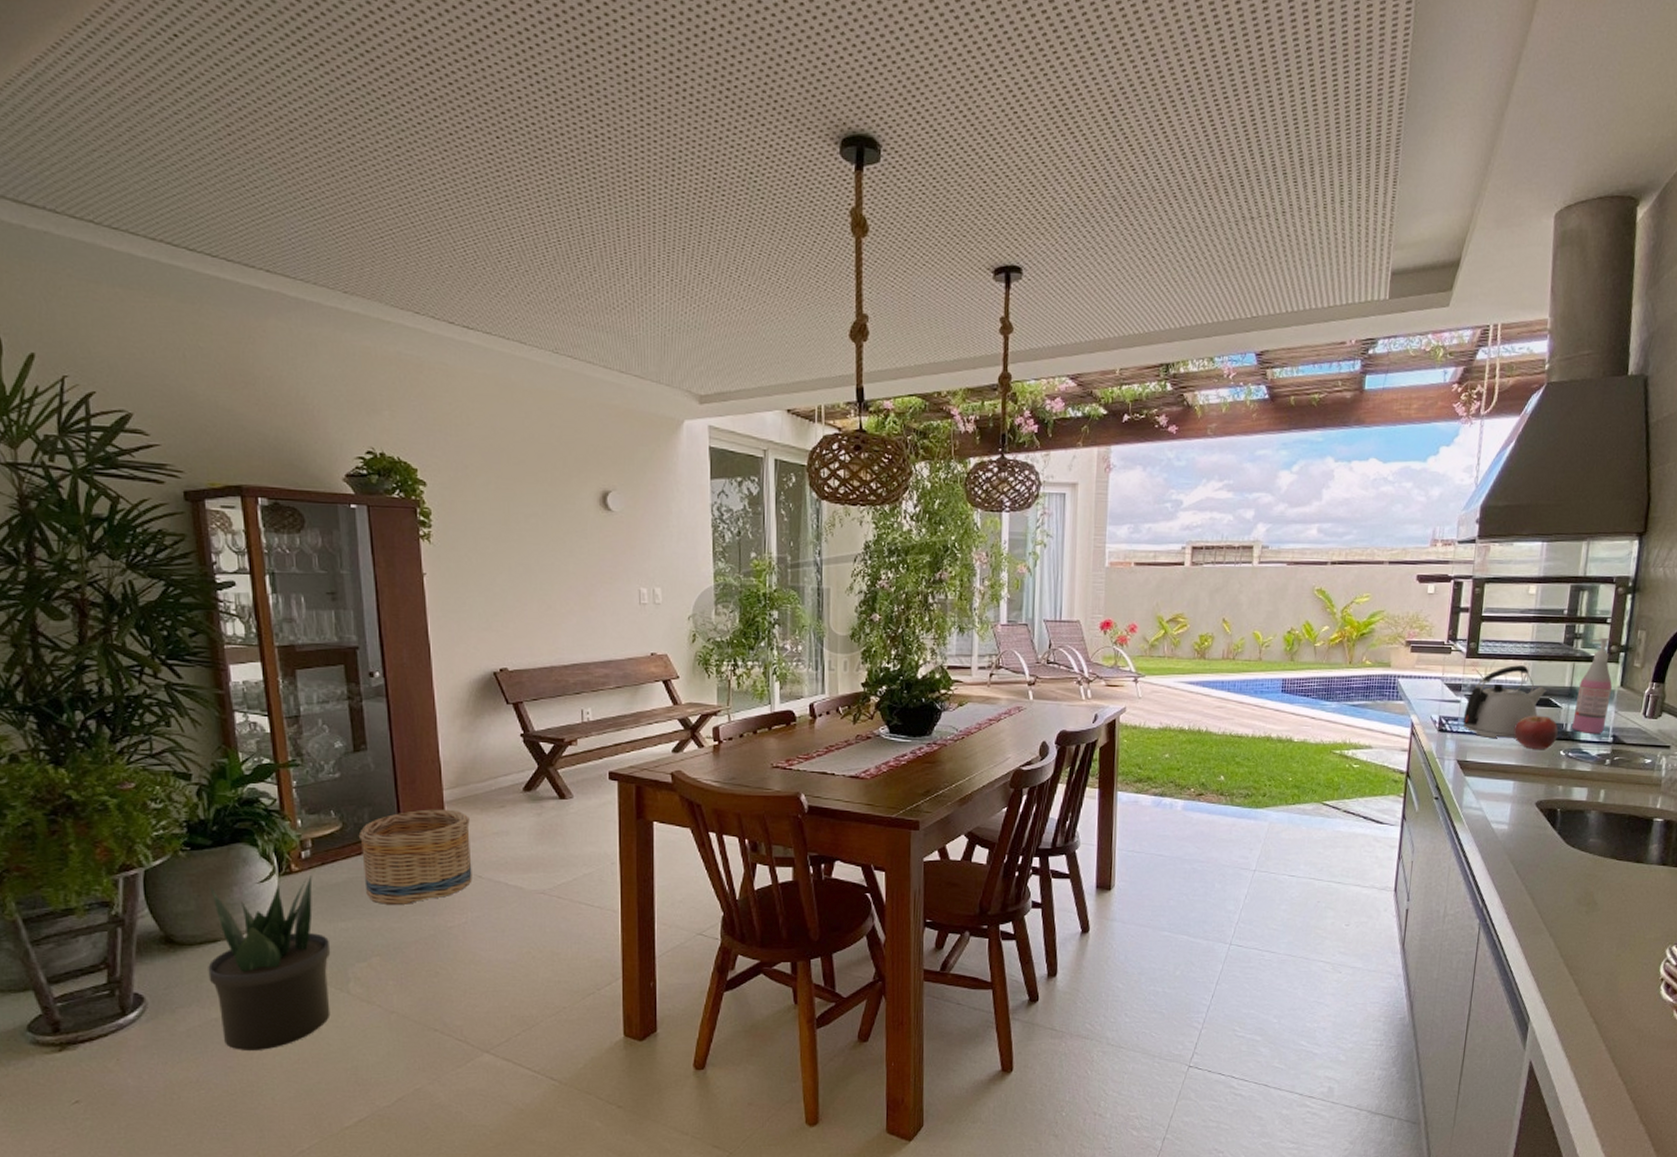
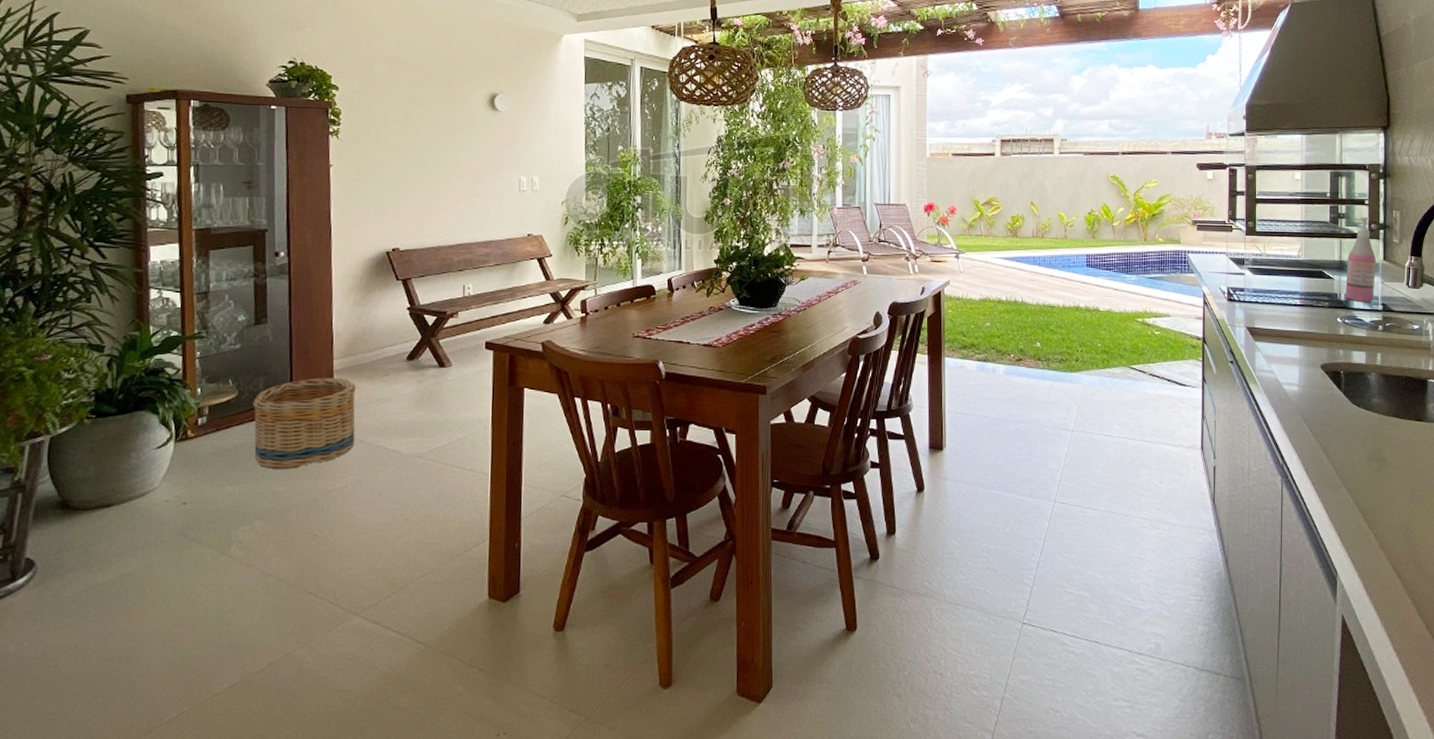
planter: present [208,876,331,1050] -> none [98,442,217,615]
kettle: present [1462,665,1547,739] -> none [1248,241,1319,308]
fruit: present [1513,715,1558,749] -> none [1294,286,1333,317]

